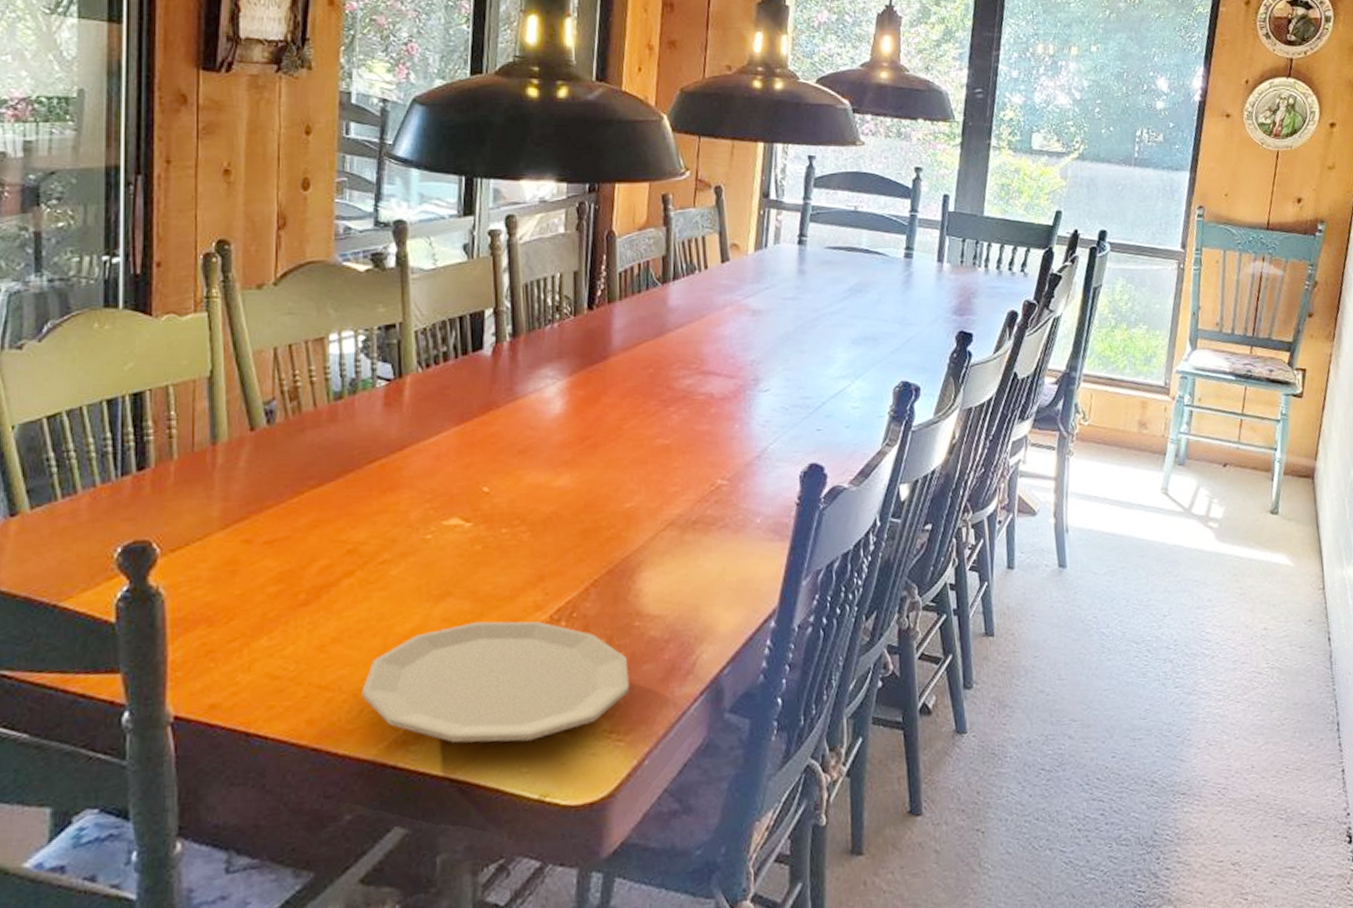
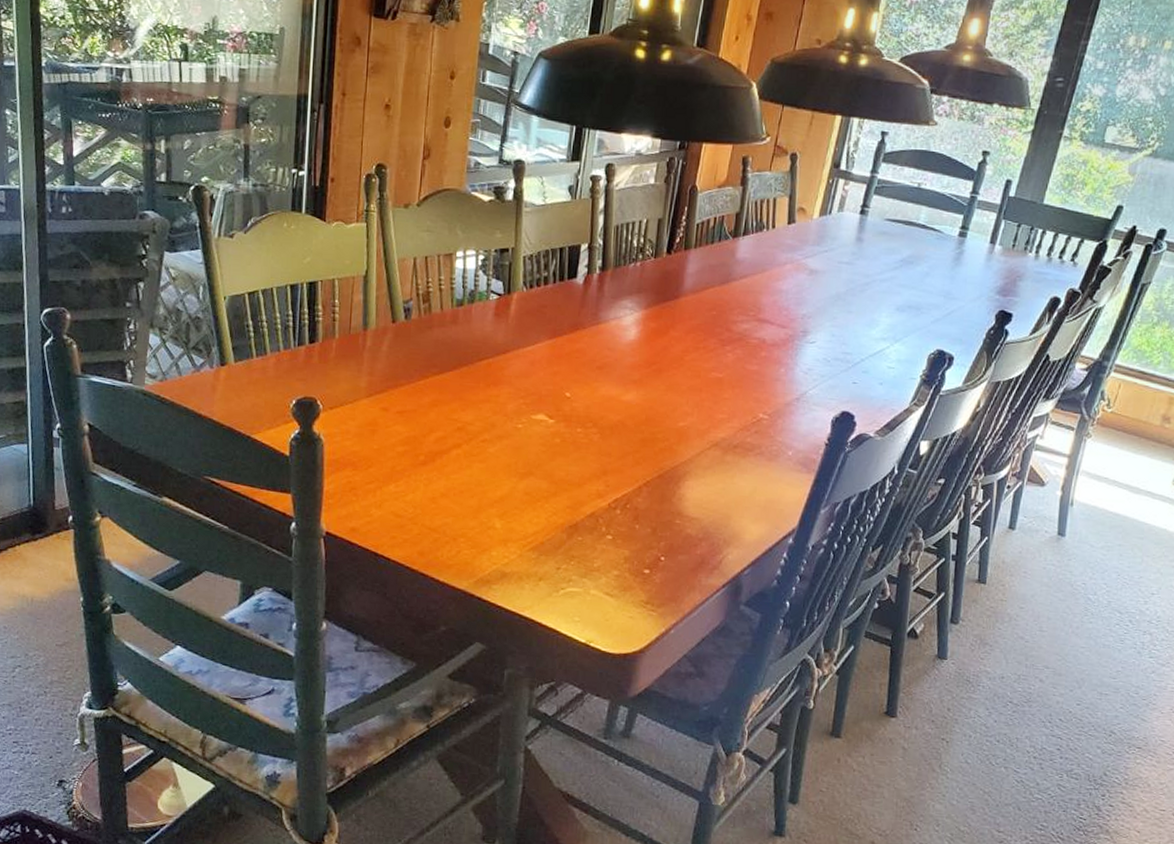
plate: present [361,621,630,743] -> none [460,499,667,598]

